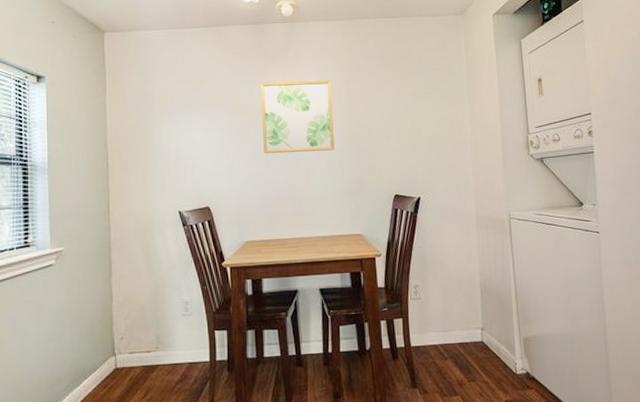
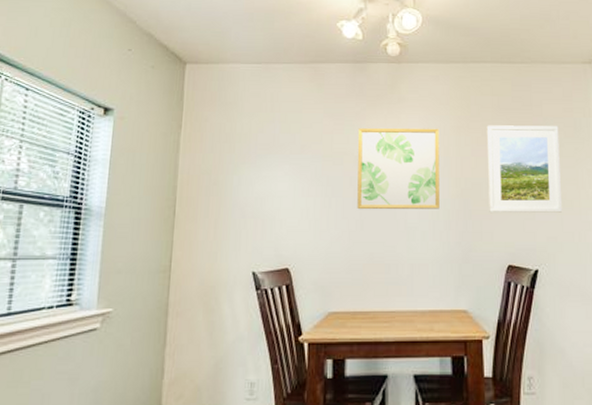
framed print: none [372,72,440,151] -> present [486,125,563,213]

